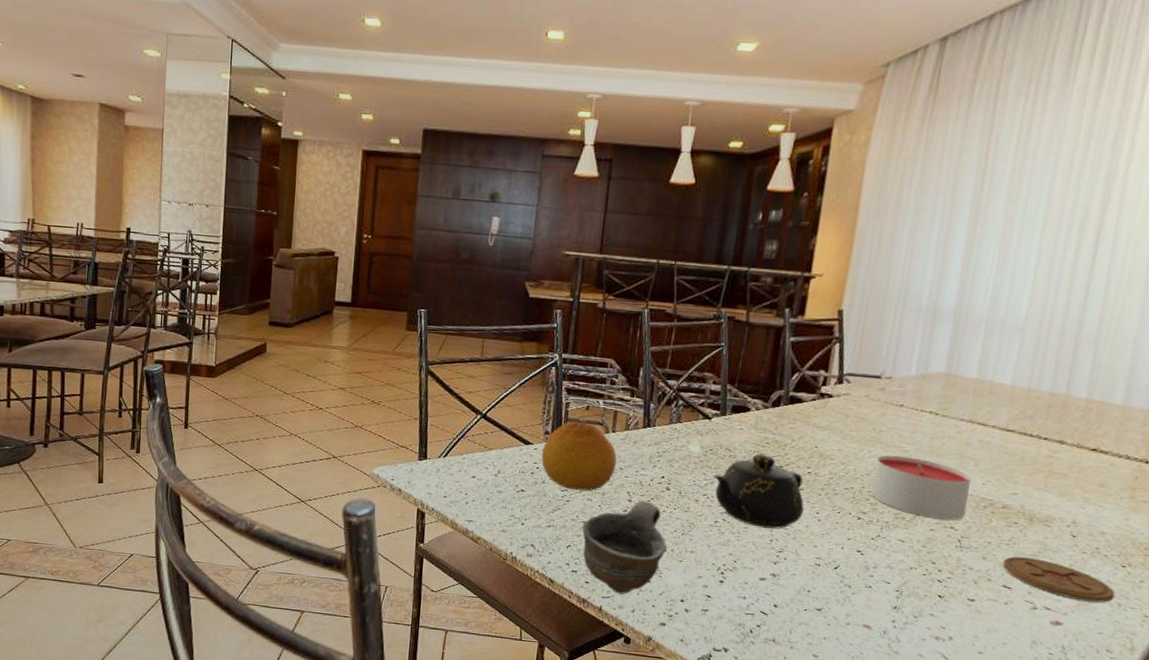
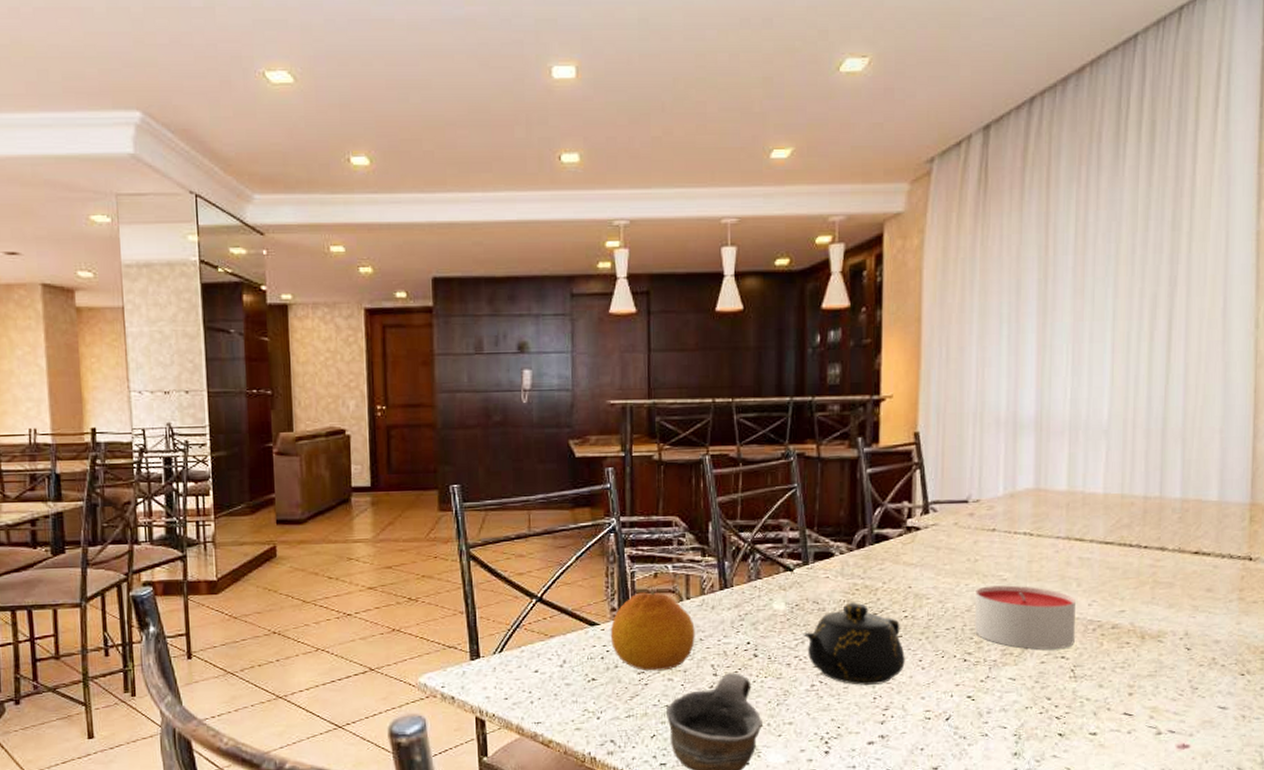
coaster: present [1002,556,1115,603] -> none [1120,678,1238,718]

